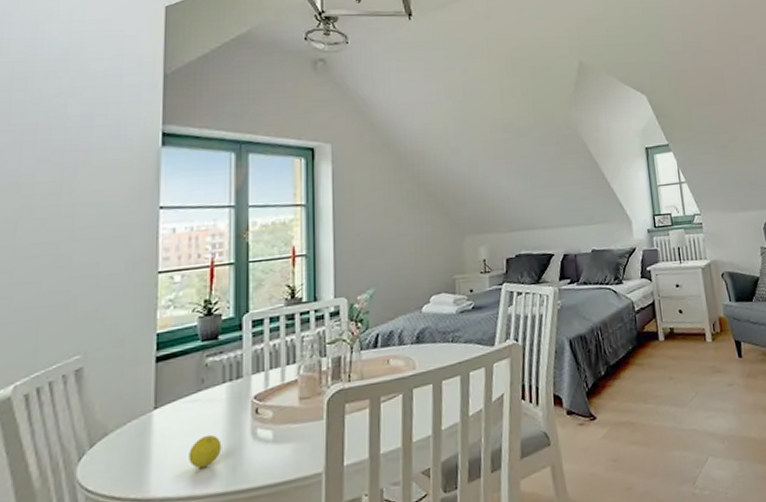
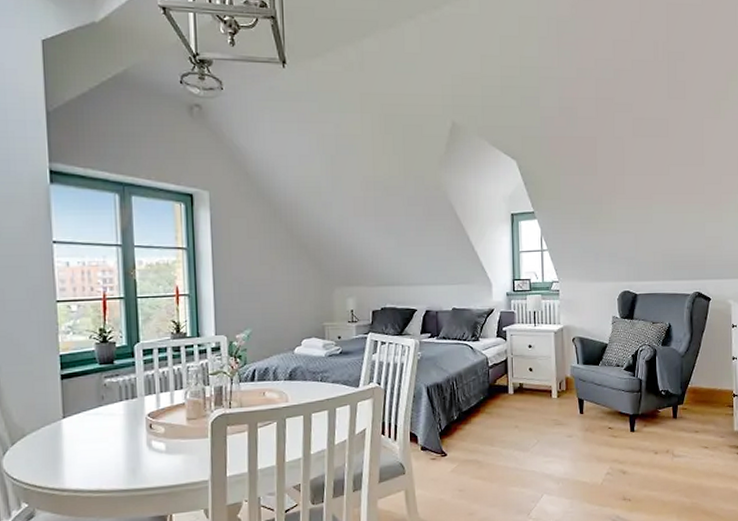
fruit: present [188,434,222,468] -> none [95,442,123,468]

